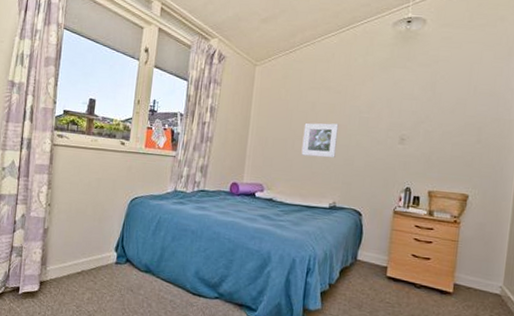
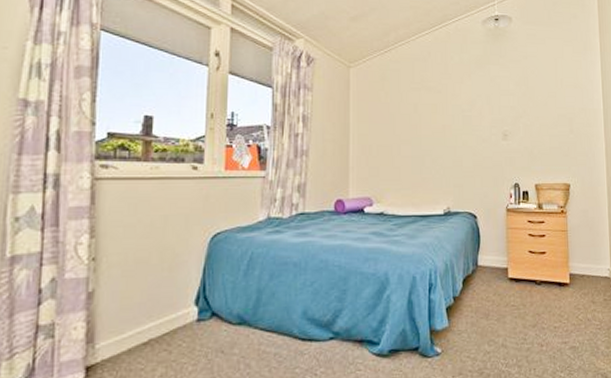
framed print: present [301,123,339,158] -> none [408,124,444,161]

